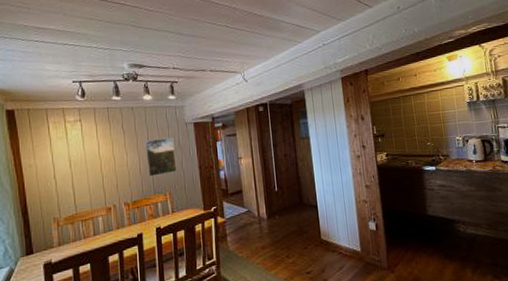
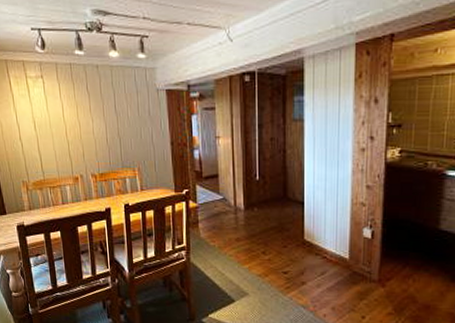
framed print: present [144,138,177,177] -> none [111,106,147,149]

